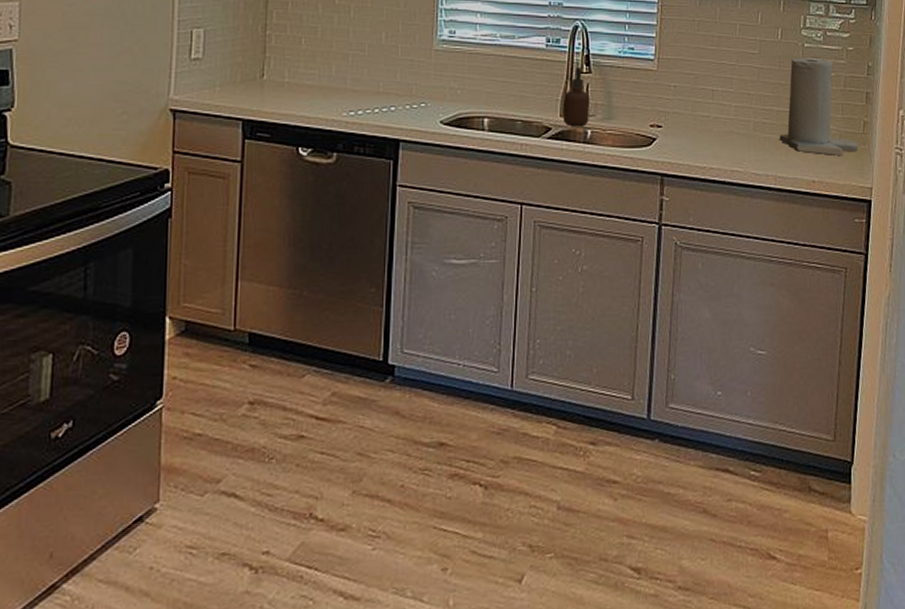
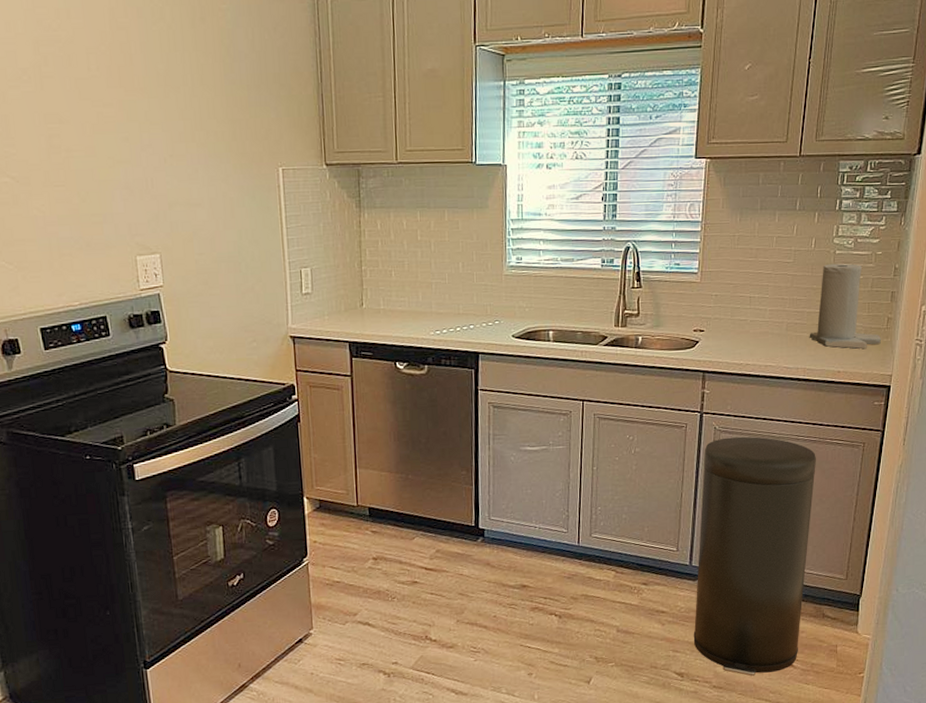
soap dispenser: present [562,66,590,127] -> none [617,282,641,335]
pedal bin: none [652,255,793,573] -> present [693,436,816,676]

